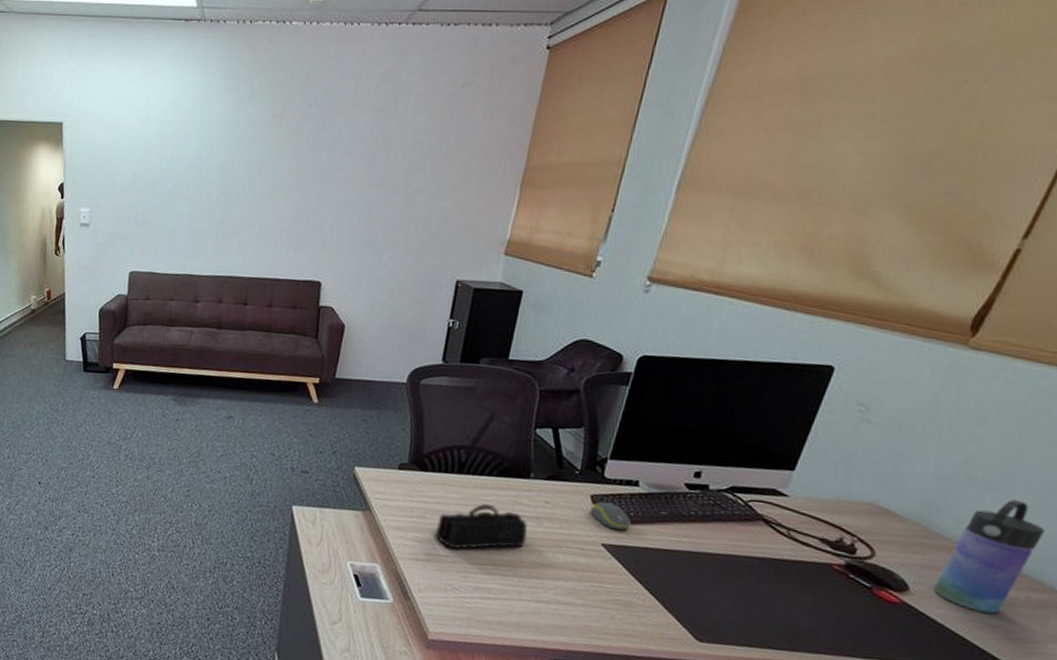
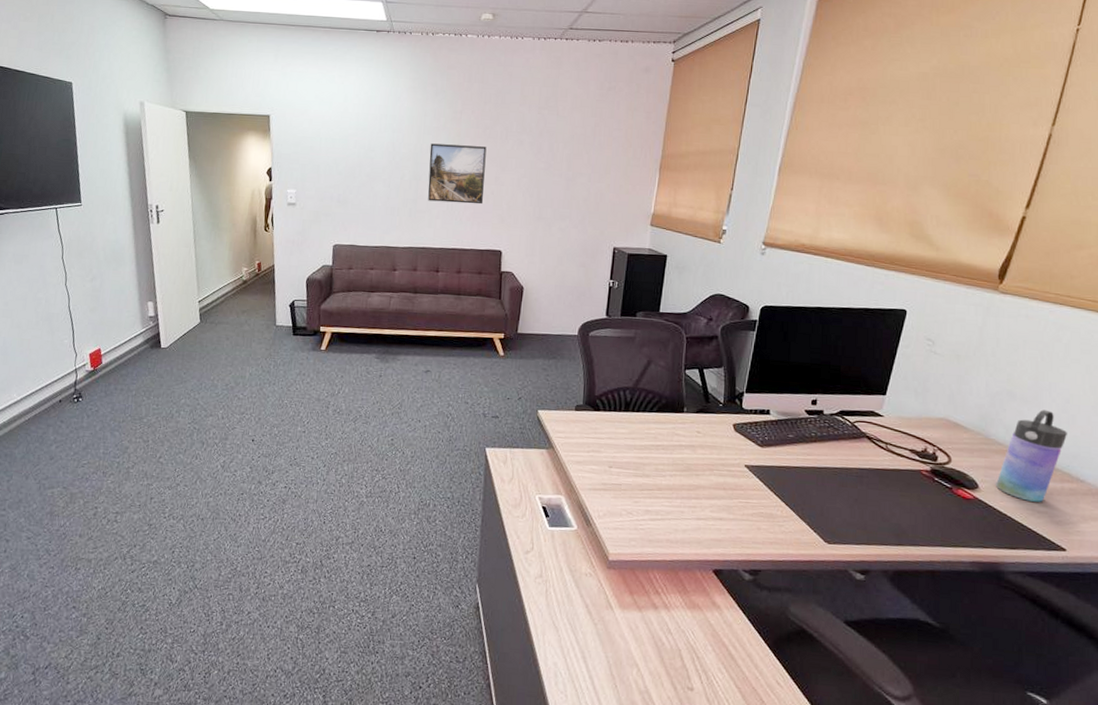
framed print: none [238,154,309,227] -> present [428,143,487,205]
pencil case: present [435,503,527,550] -> none [609,436,685,478]
computer mouse: present [590,501,631,531] -> none [733,429,766,453]

